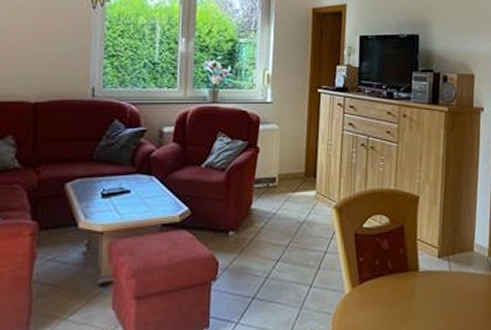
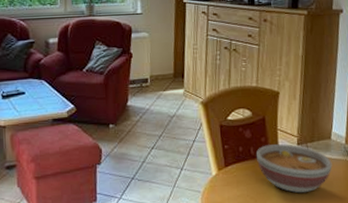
bowl: none [394,256,475,314] -> present [257,144,332,193]

